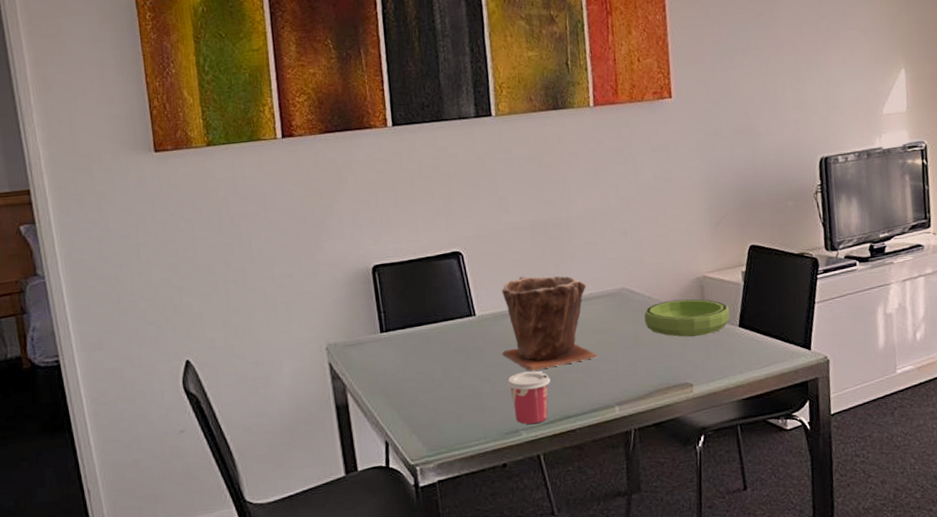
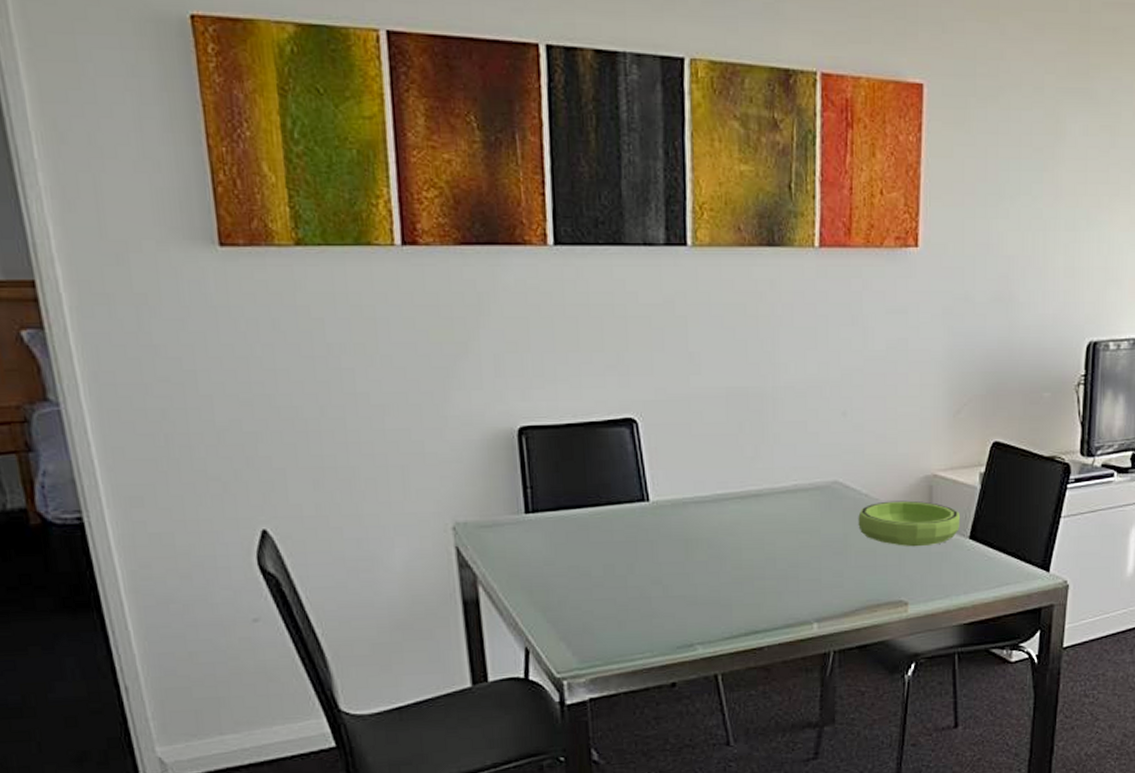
plant pot: present [501,275,599,371] -> none [678,456,799,574]
cup: present [507,371,551,425] -> none [683,574,737,638]

